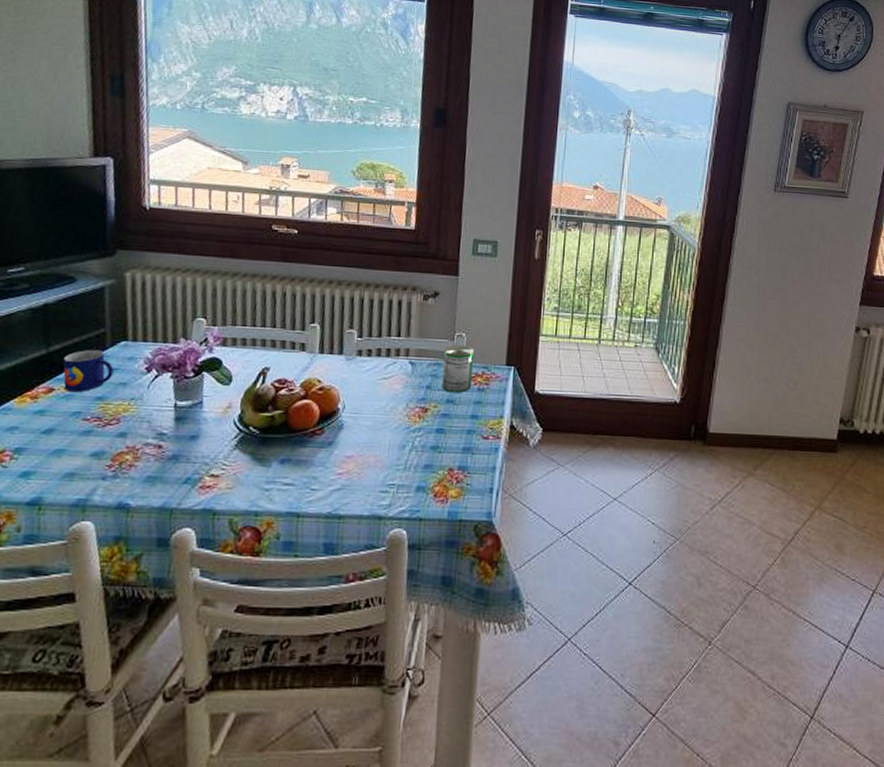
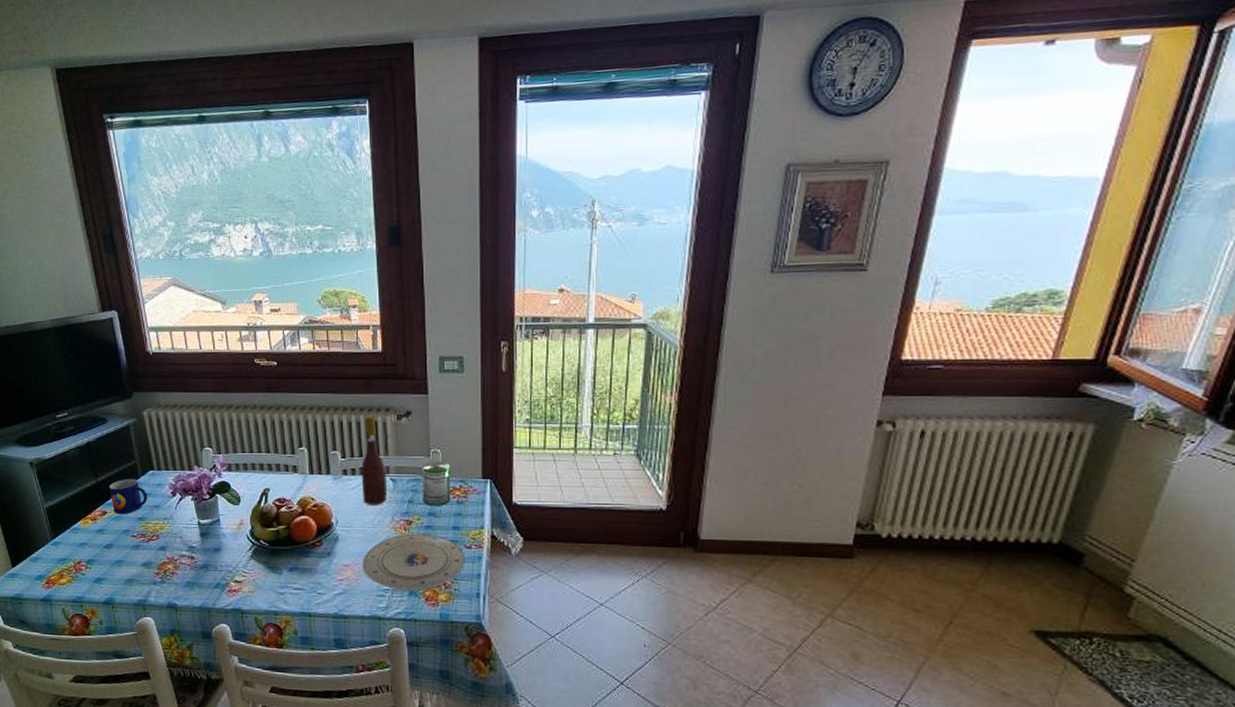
plate: none [367,422,482,487] -> present [363,533,465,592]
wine bottle: none [376,294,406,390] -> present [361,416,388,505]

